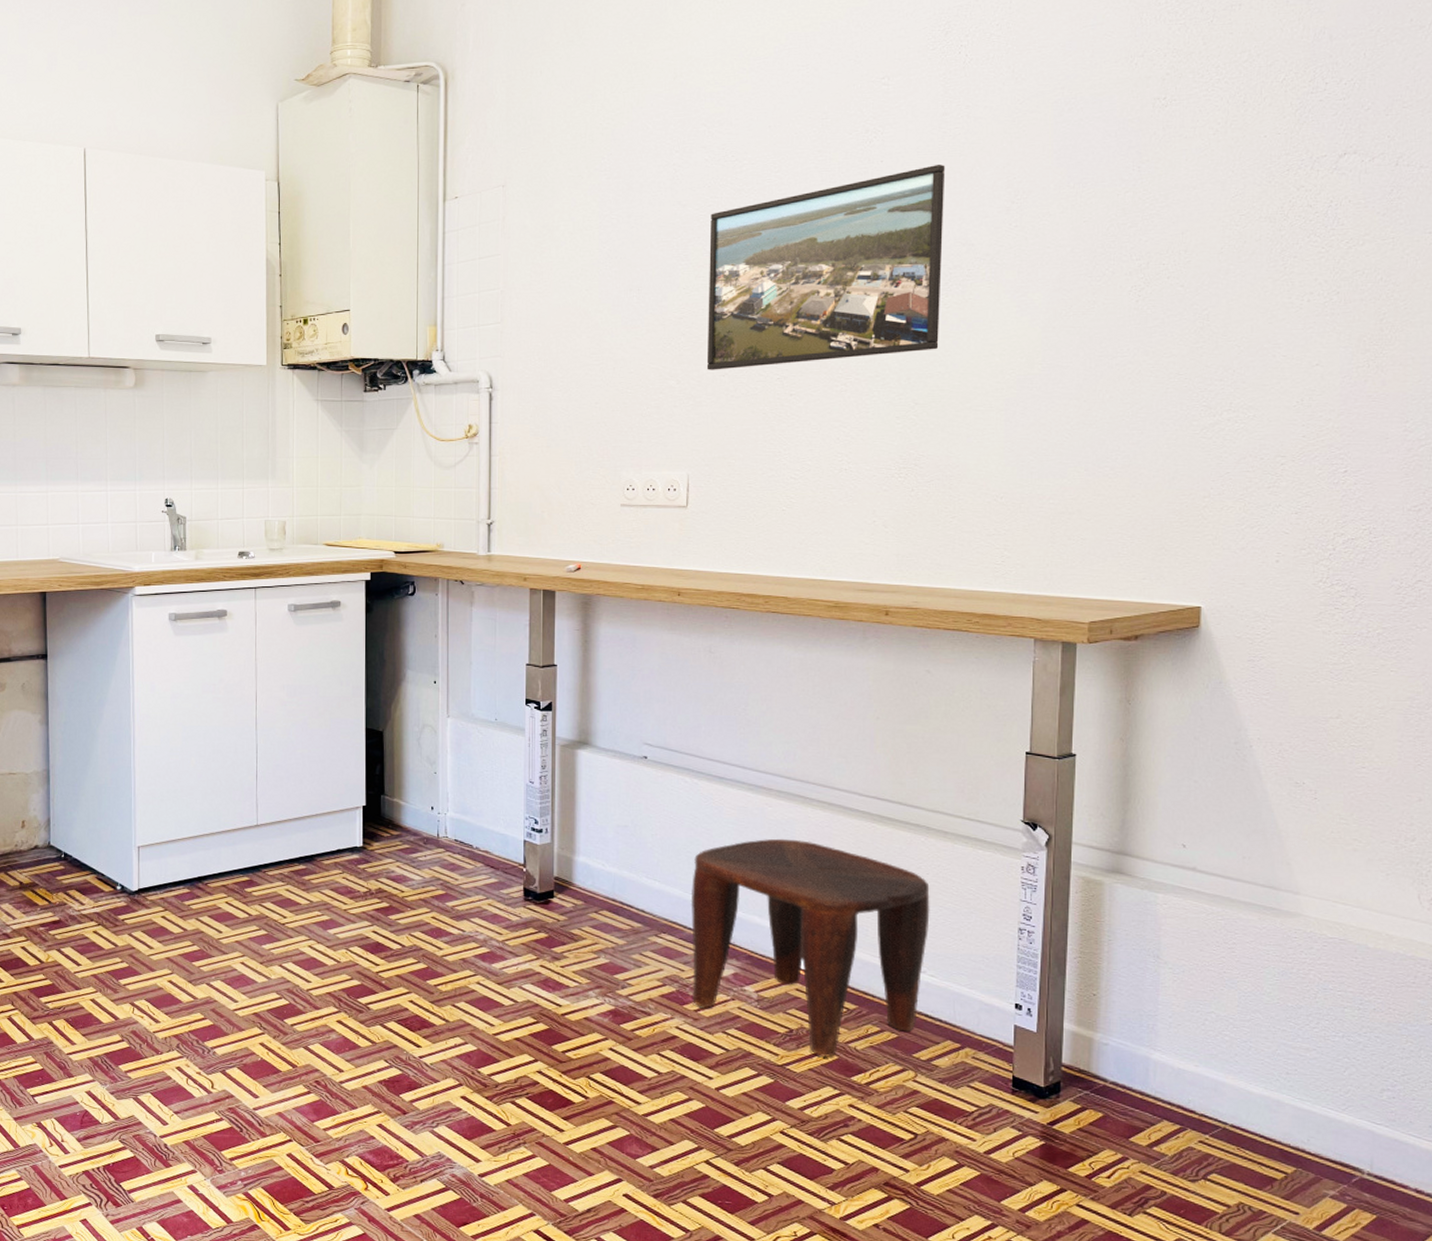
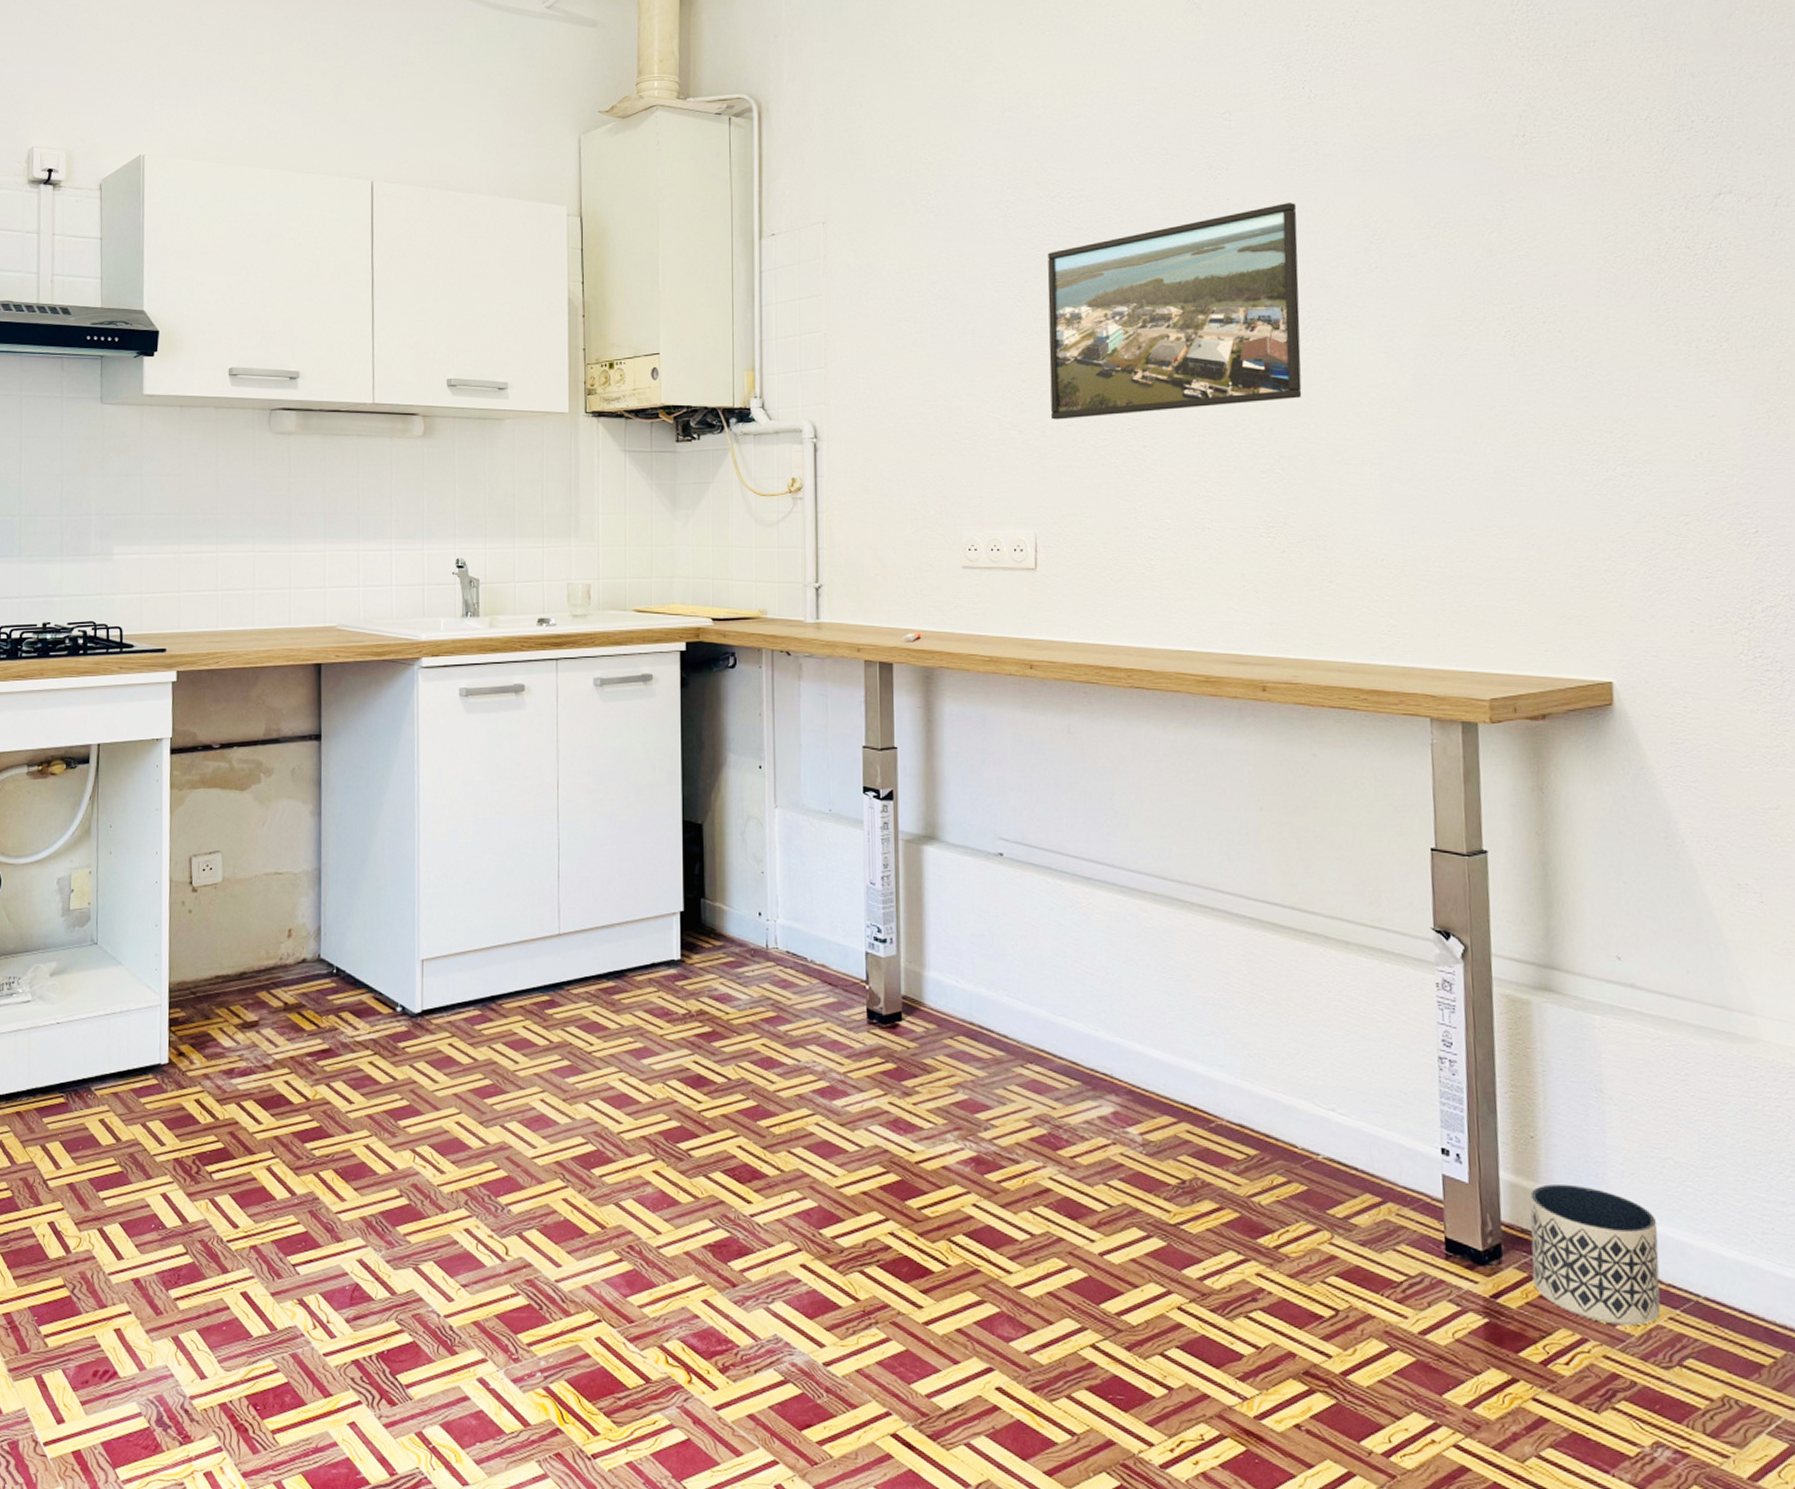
stool: present [690,838,930,1057] -> none [1059,949,1336,1214]
planter: none [1085,1033,1197,1148] -> present [1530,1183,1661,1326]

